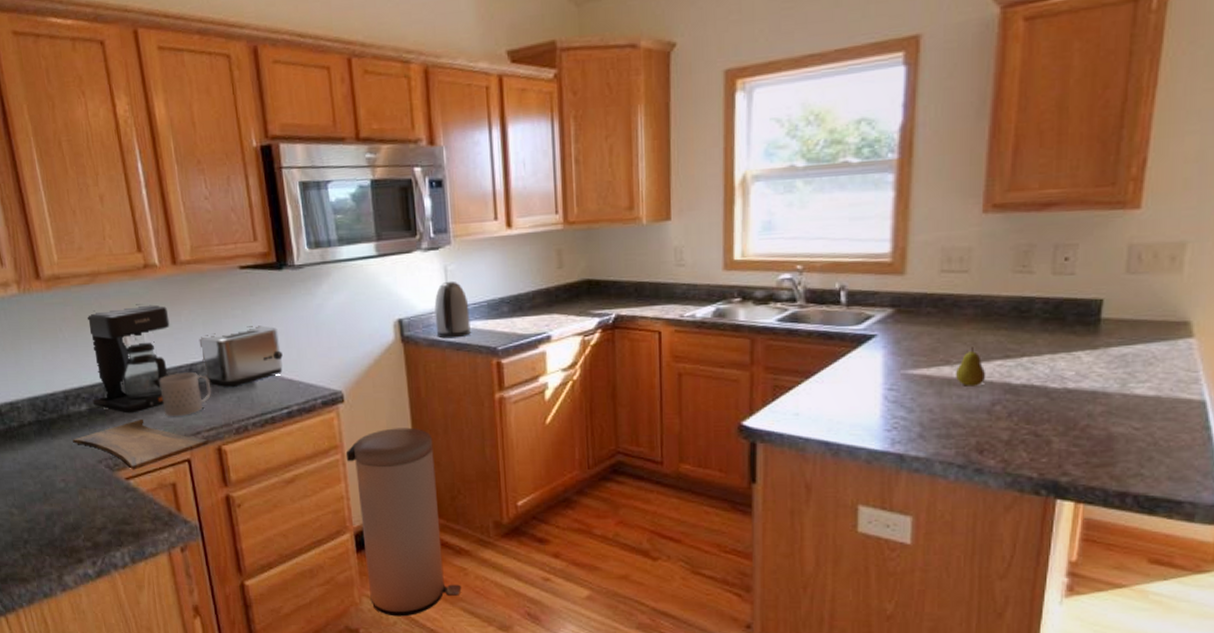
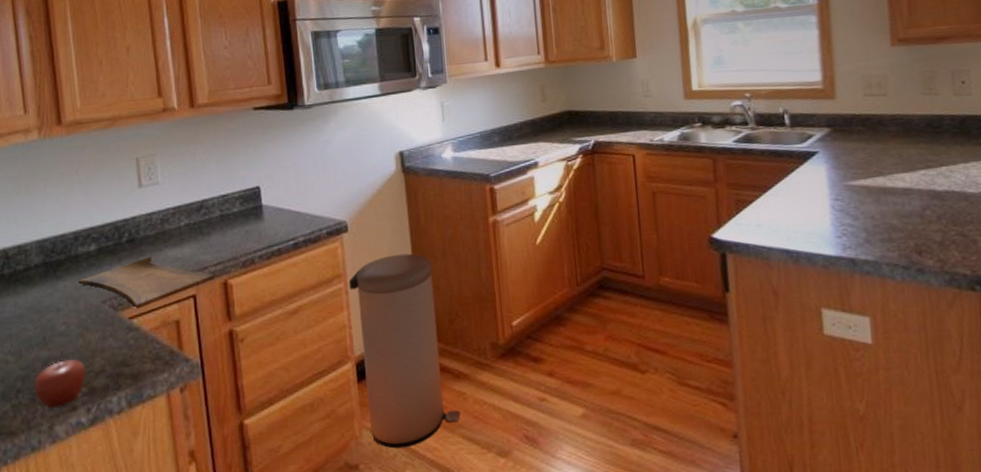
fruit: none [39,514,89,559] -> present [33,358,86,408]
coffee maker: present [87,304,170,414] -> none [102,145,184,252]
mug: present [159,372,212,417] -> none [170,208,221,254]
toaster: present [199,325,283,388] -> none [211,161,291,222]
kettle: present [434,281,471,339] -> none [432,115,466,168]
fruit: present [955,347,986,387] -> none [888,159,915,194]

